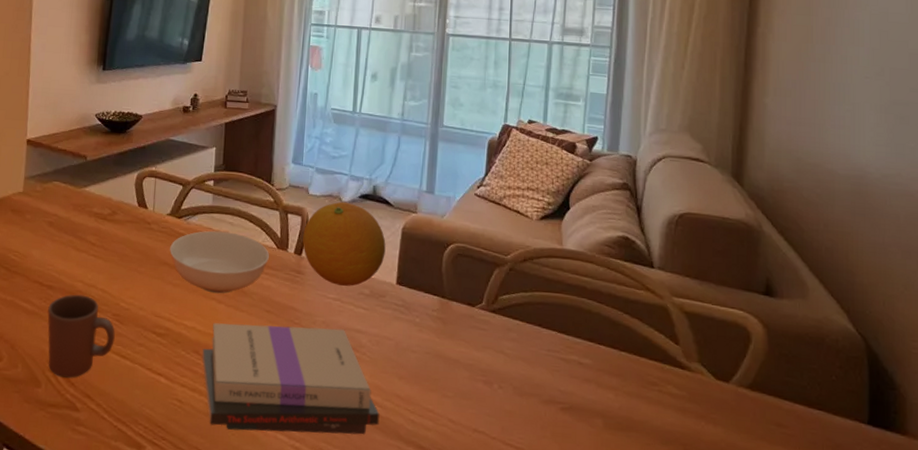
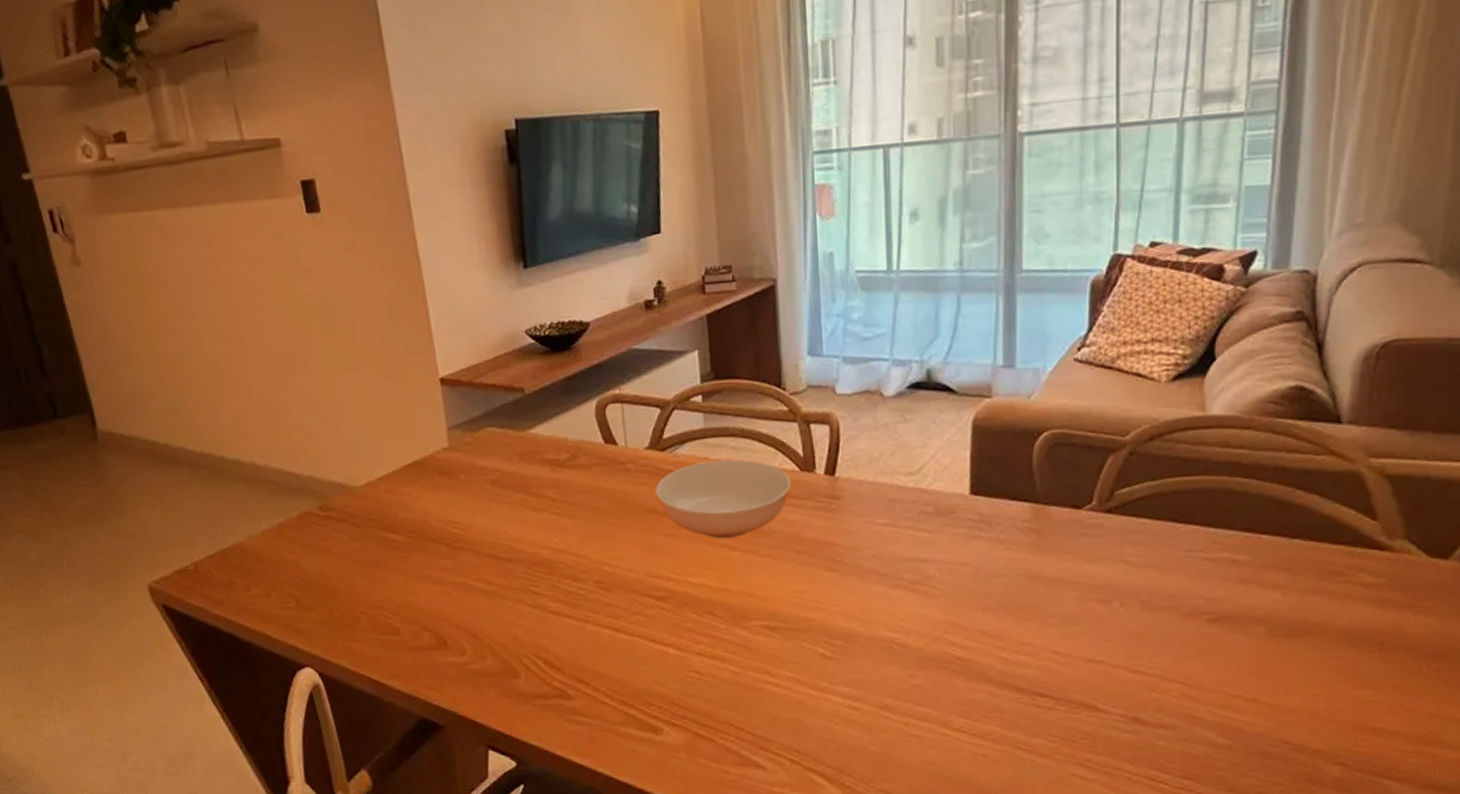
mug: present [47,294,115,378] -> none [510,563,603,663]
books: present [201,323,380,435] -> none [717,561,961,697]
fruit: present [303,201,386,286] -> none [834,396,951,507]

